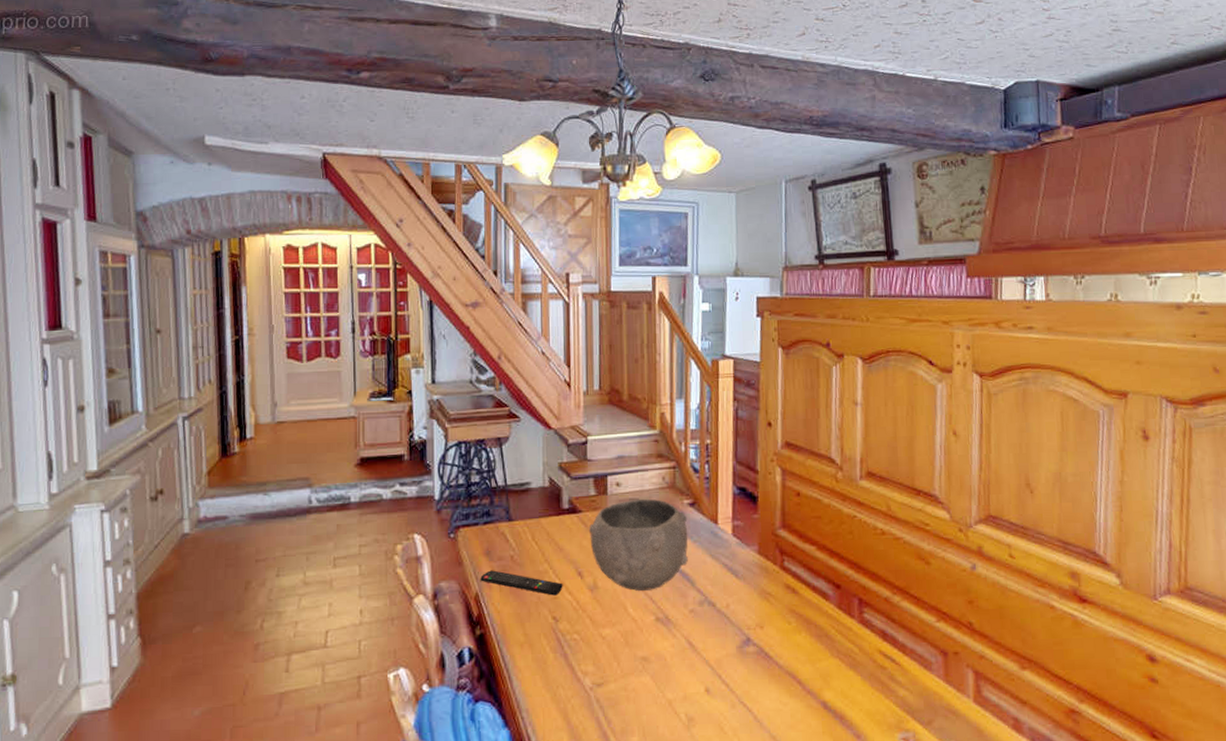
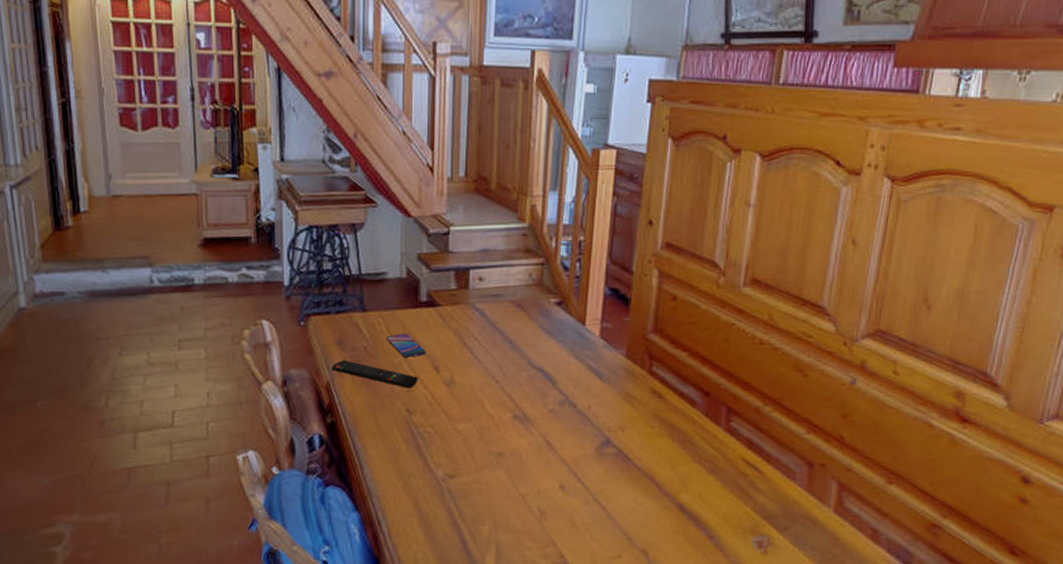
smartphone: none [532,540,570,565] -> present [386,333,426,358]
bowl: present [588,498,688,591] -> none [447,295,553,388]

